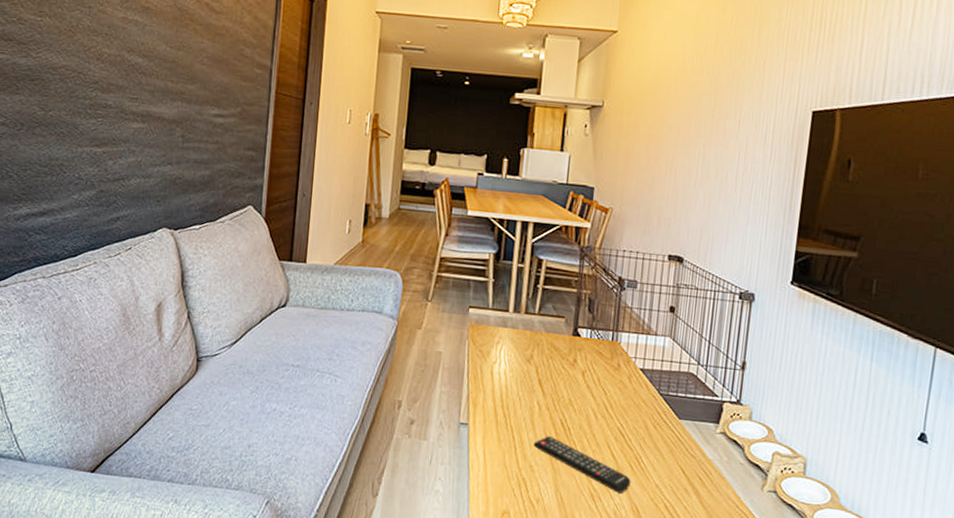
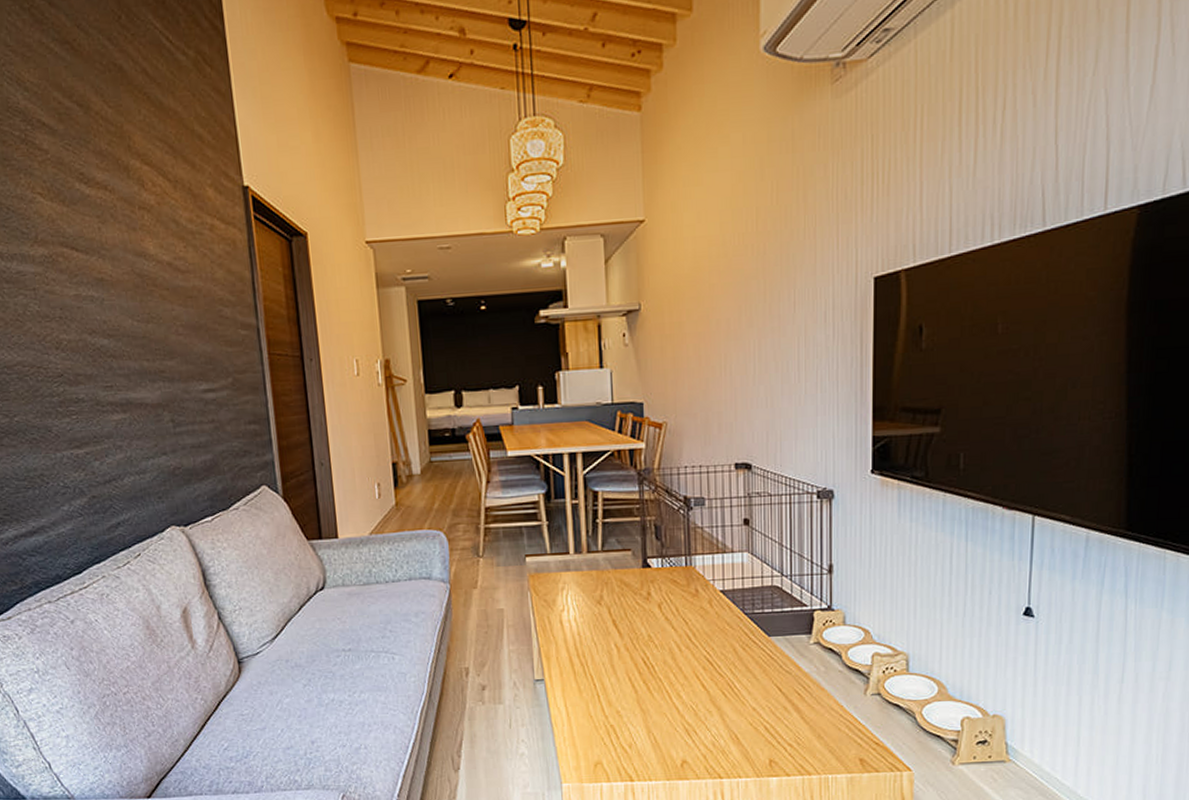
remote control: present [533,436,631,493] -> none [617,677,726,723]

